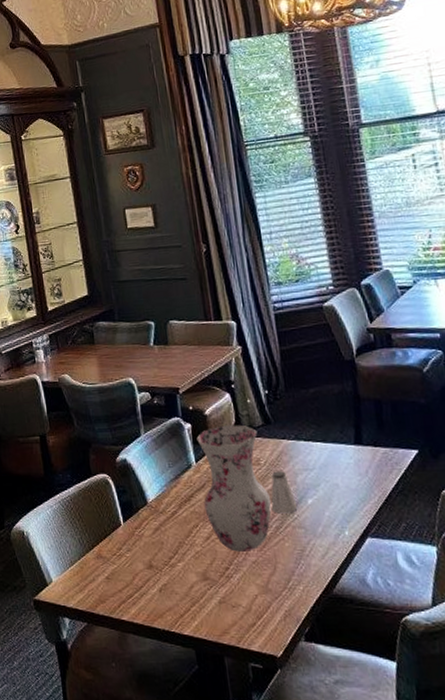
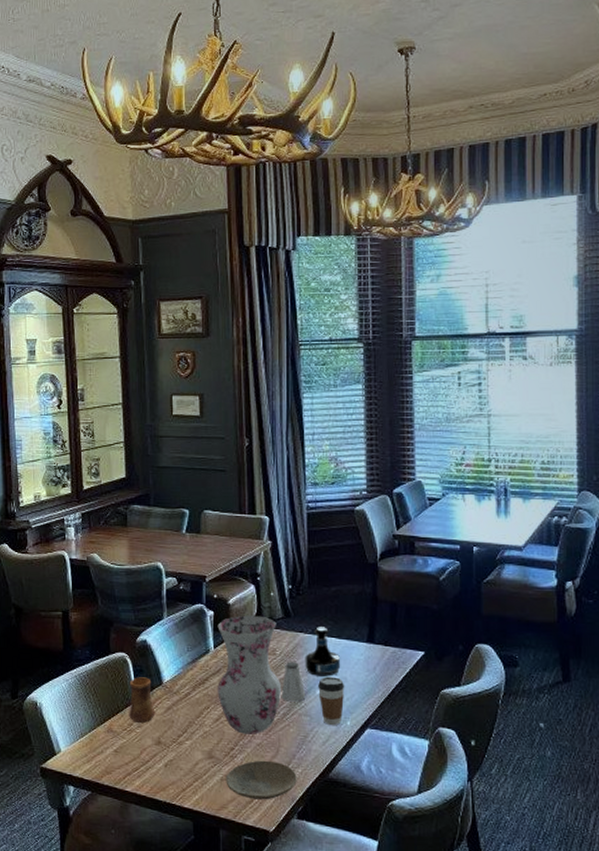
cup: none [113,498,144,546] -> present [129,677,156,723]
plate: none [223,579,300,622] -> present [226,760,297,800]
tequila bottle: none [291,431,331,484] -> present [305,627,341,677]
coffee cup: none [309,484,339,536] -> present [318,676,345,725]

